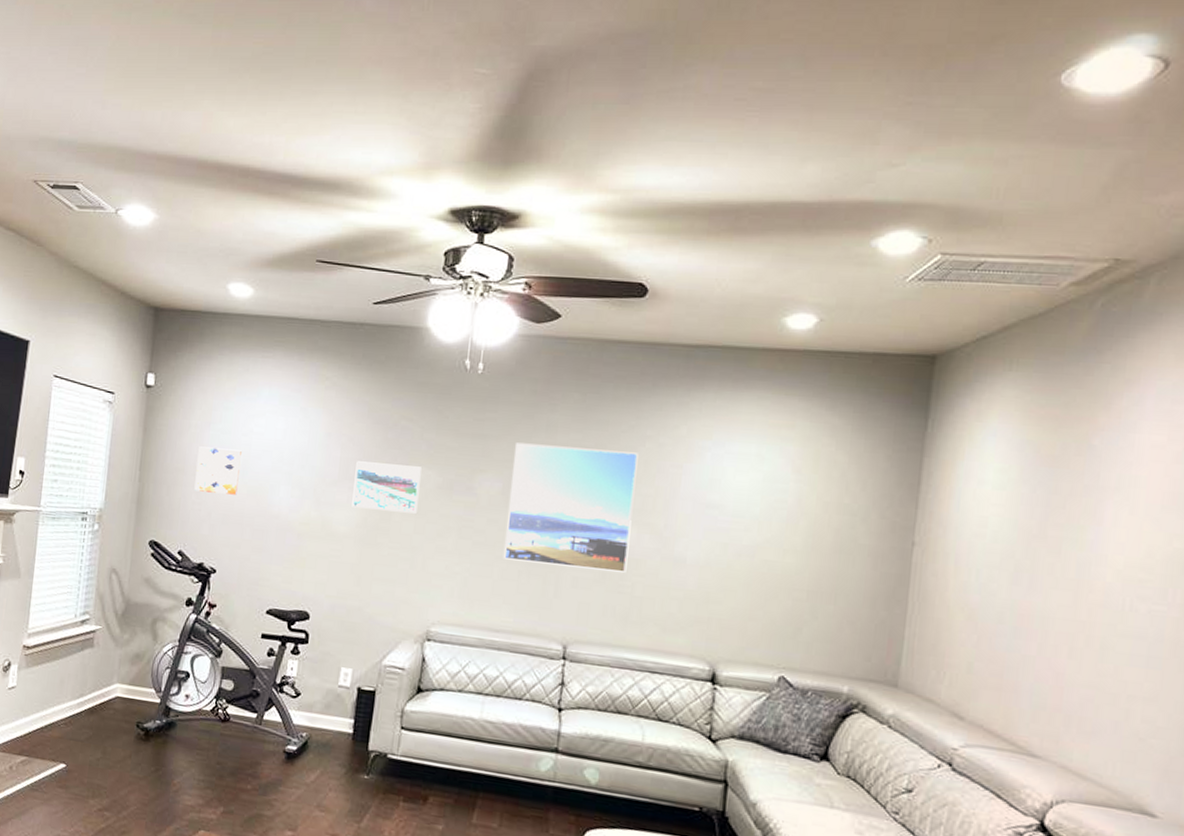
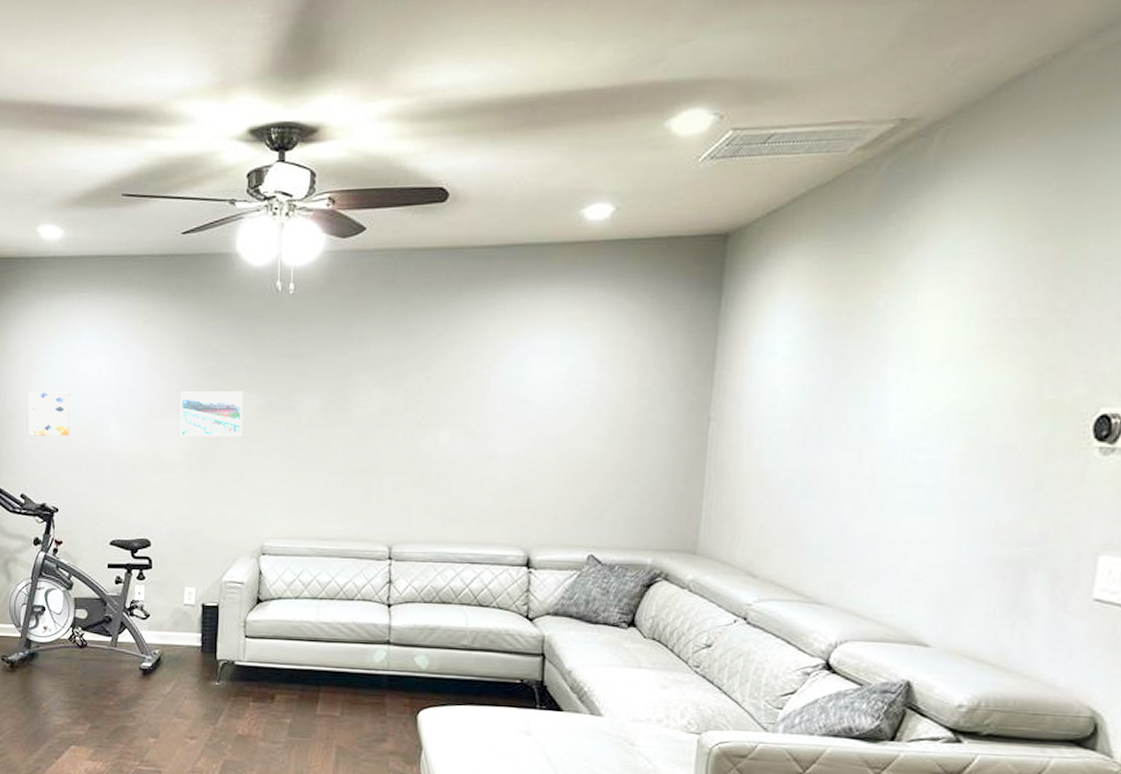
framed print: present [503,442,638,573] -> none [326,357,448,473]

